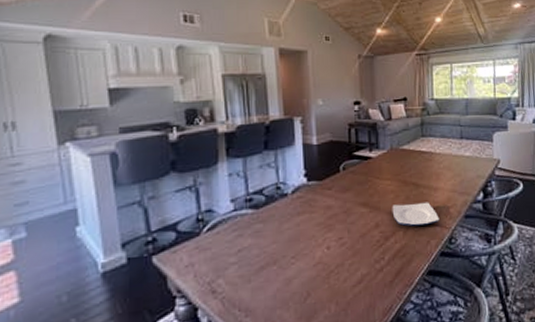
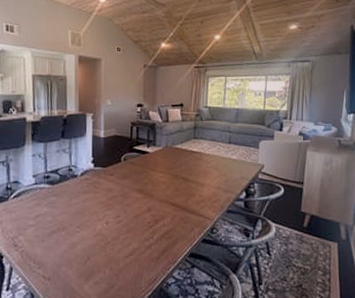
plate: present [392,202,440,227] -> none [163,194,204,214]

